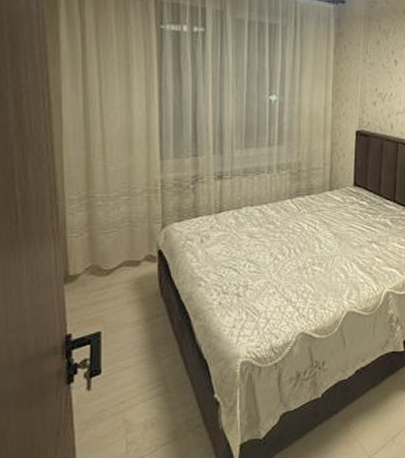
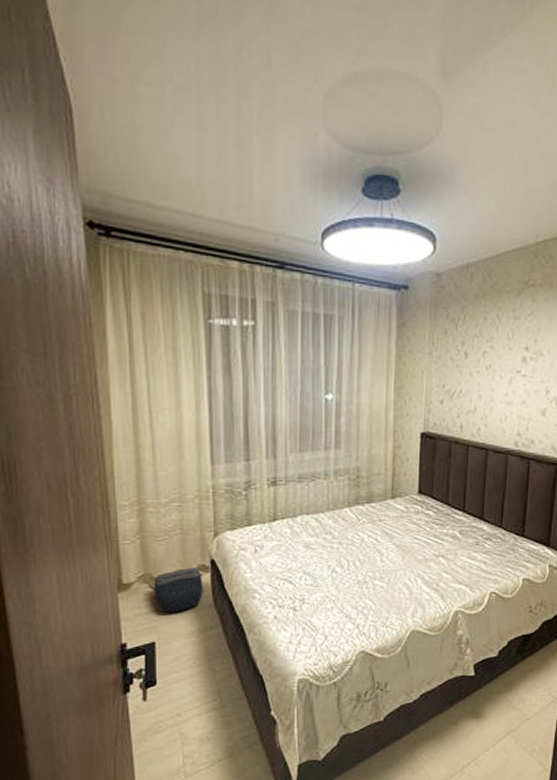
backpack: none [96,257,150,302] -> present [149,567,203,613]

